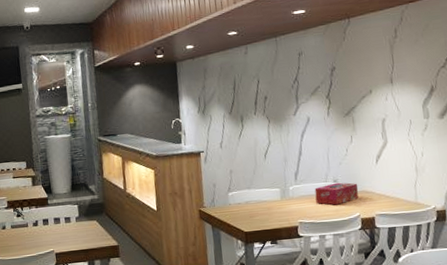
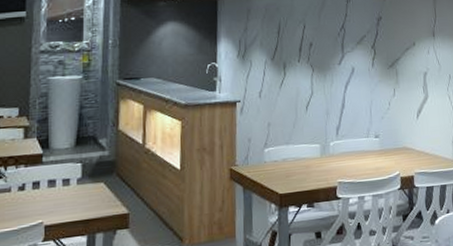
tissue box: present [314,182,358,205] -> none [356,138,399,163]

